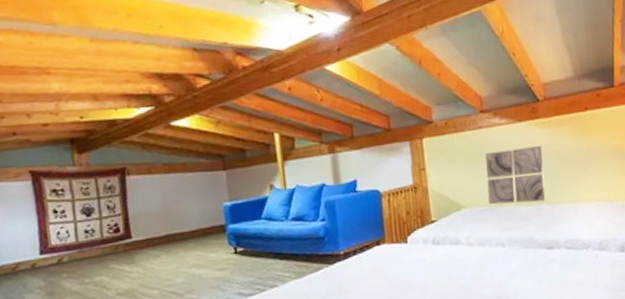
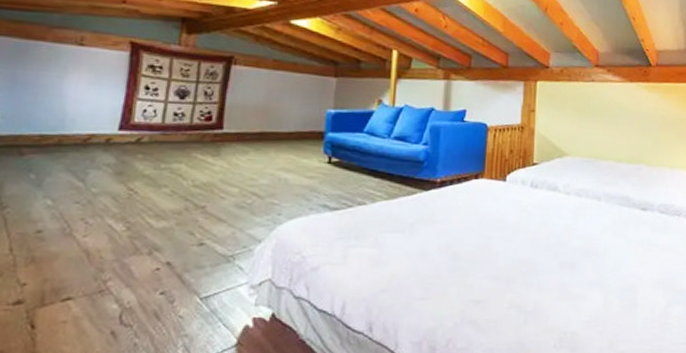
wall art: present [485,145,546,205] -> none [591,105,649,162]

